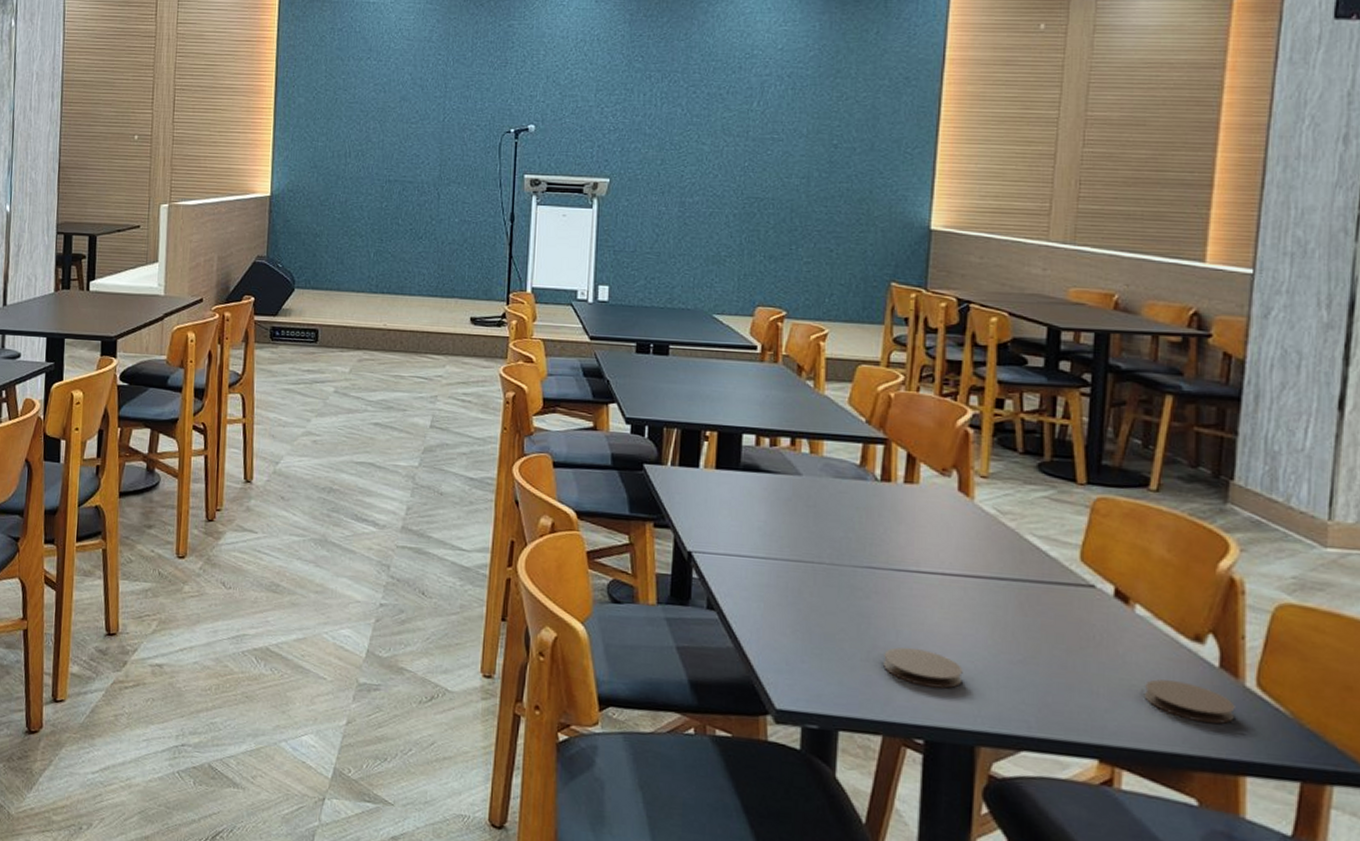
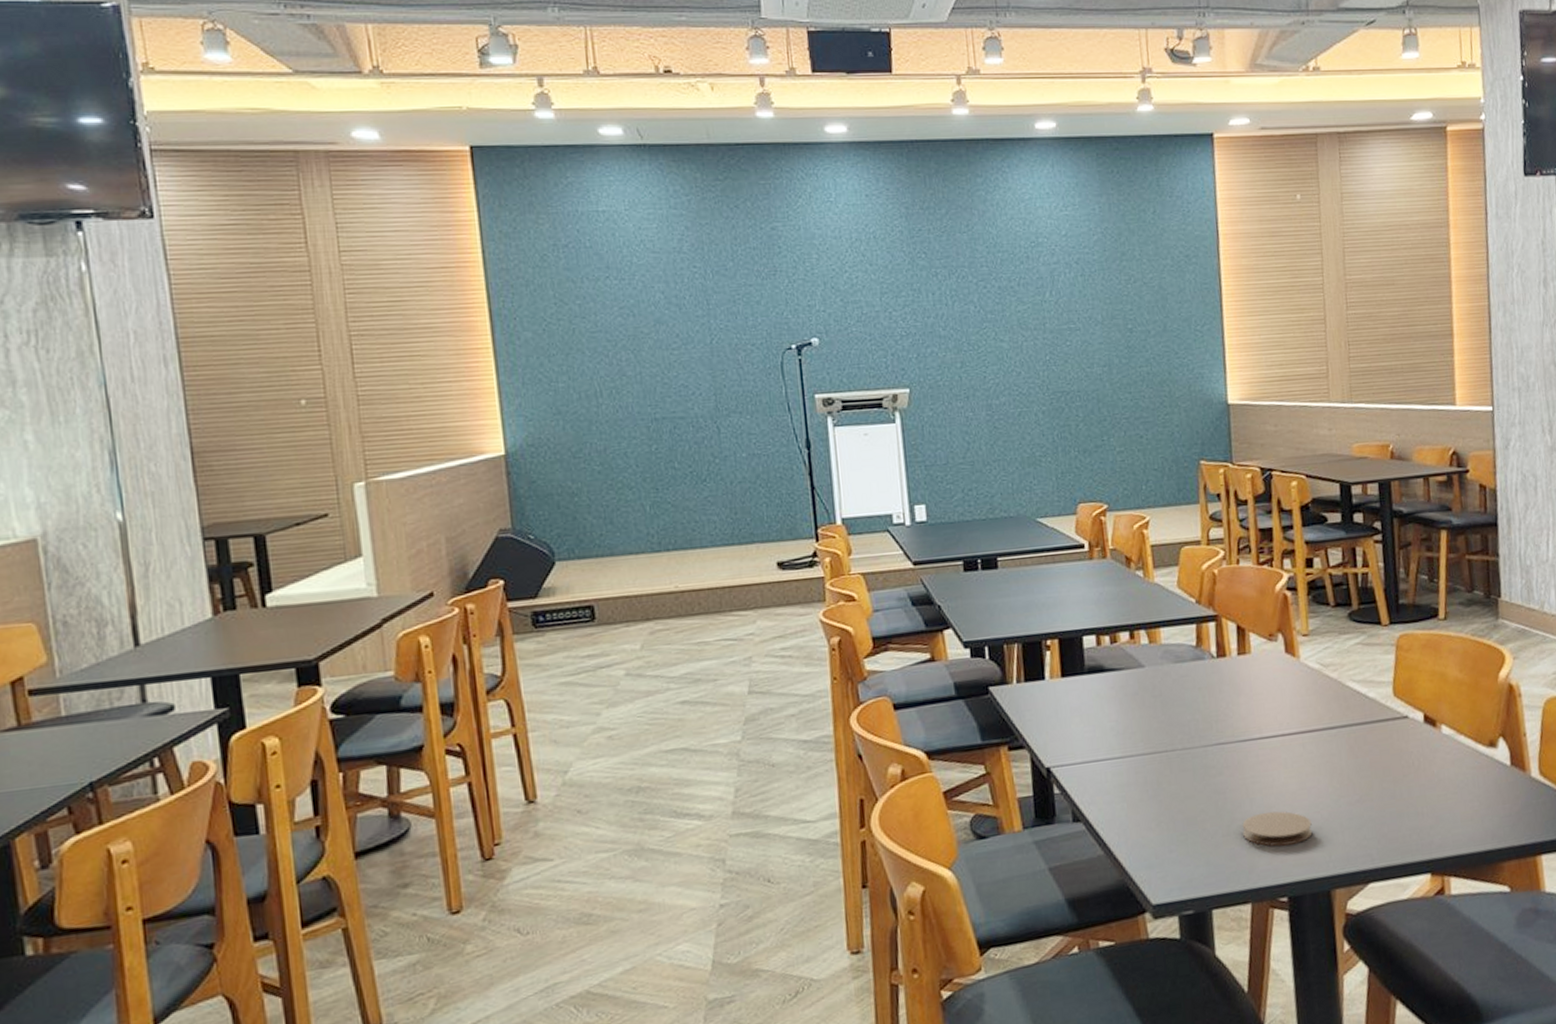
coaster: present [1143,679,1235,724] -> none [1457,785,1527,818]

